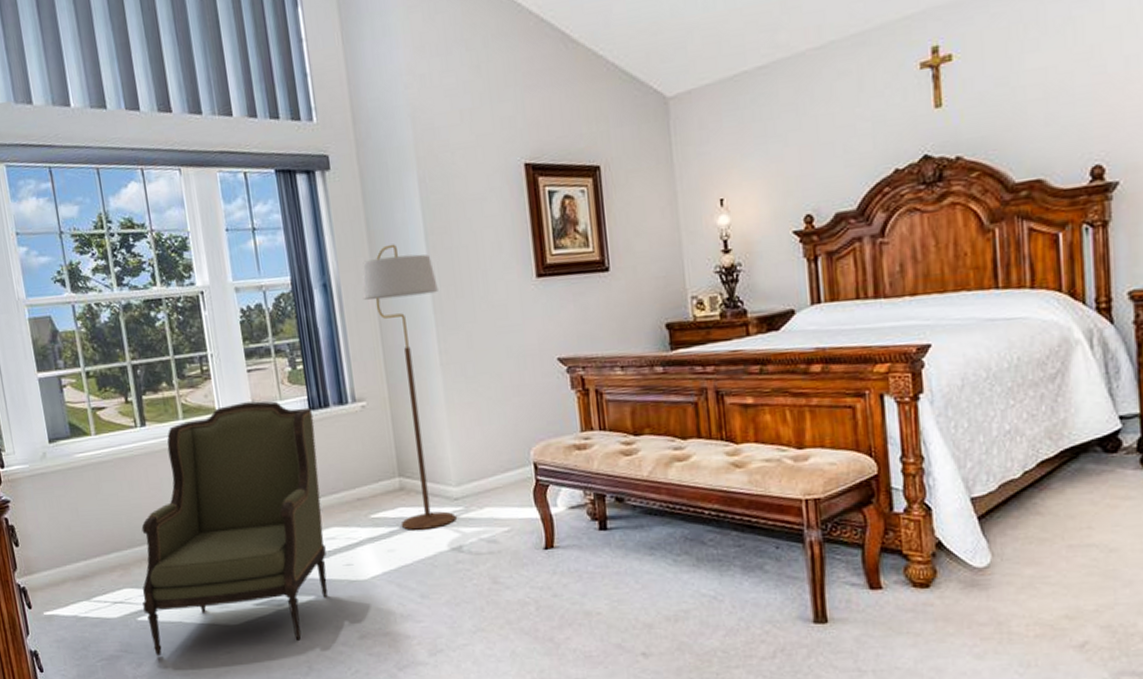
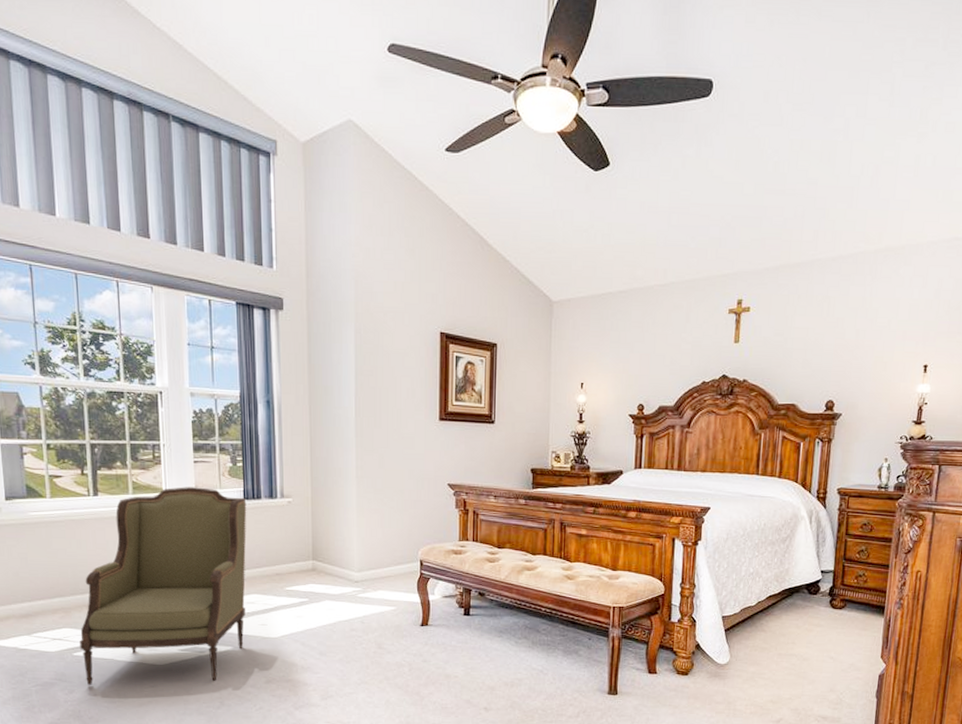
floor lamp: present [362,244,456,530] -> none [299,377,361,603]

